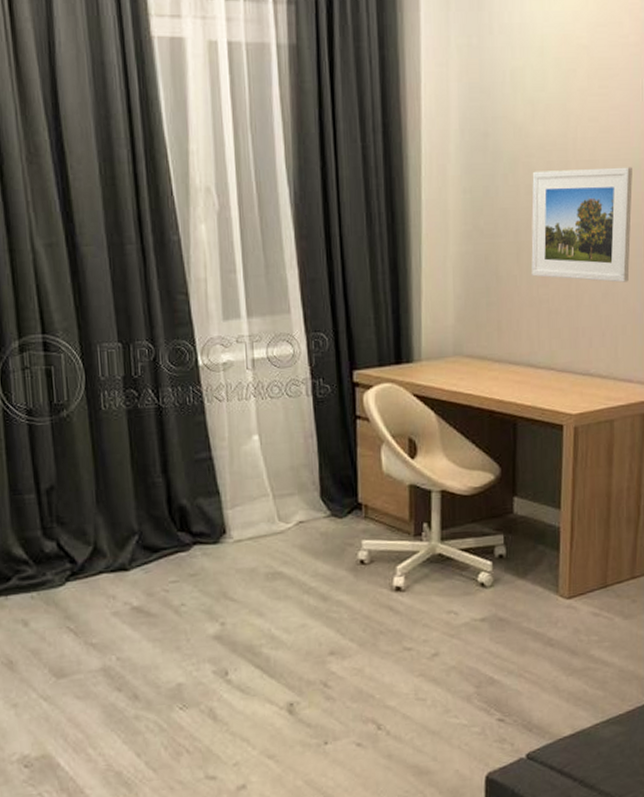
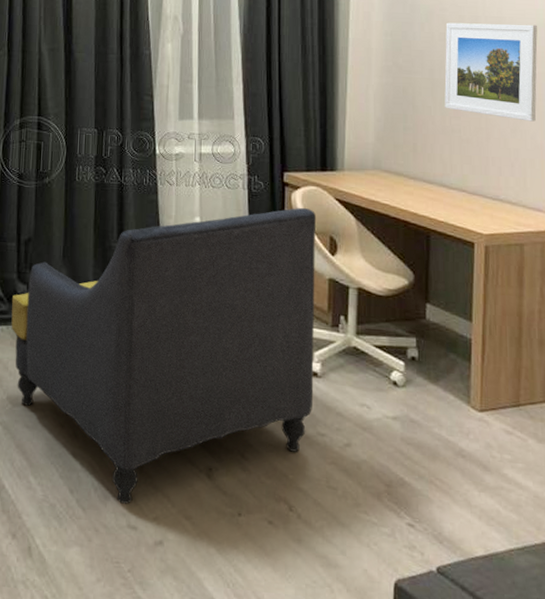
armchair: none [38,408,398,757] -> present [11,207,317,504]

